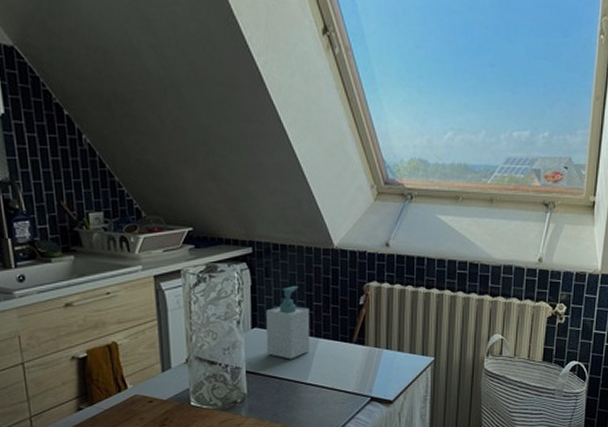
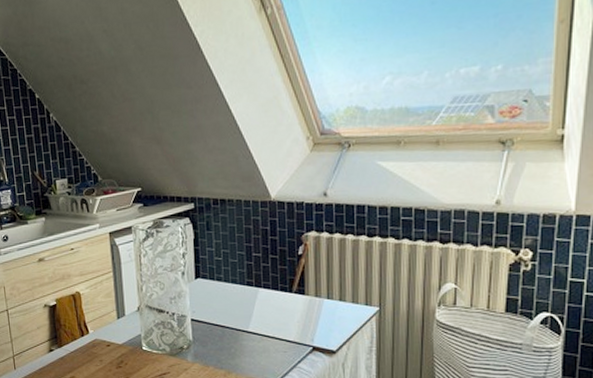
soap bottle: present [266,286,310,359] -> none [208,238,251,308]

